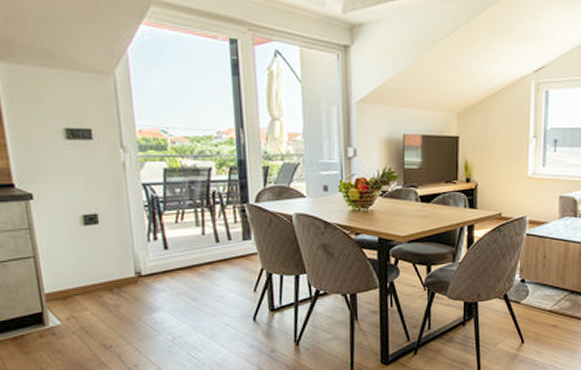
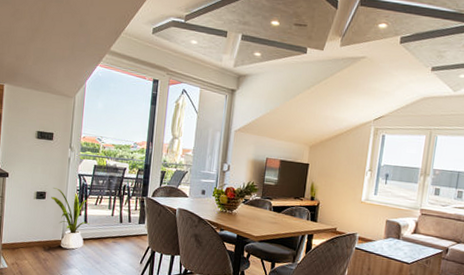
house plant: none [107,207,172,287] -> present [51,188,90,249]

